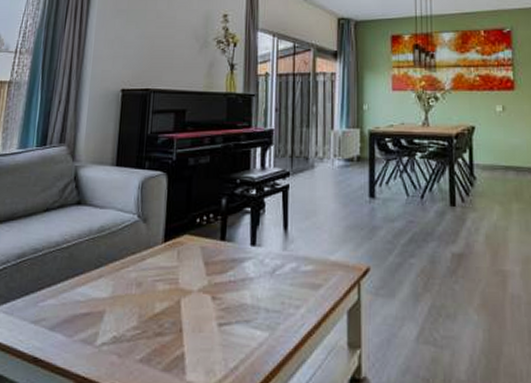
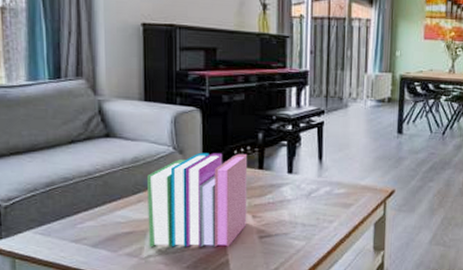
books: none [104,221,210,336] -> present [147,152,248,248]

